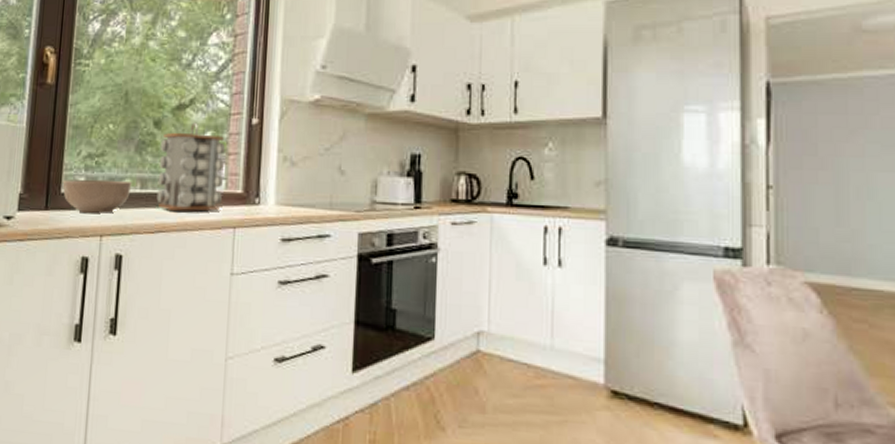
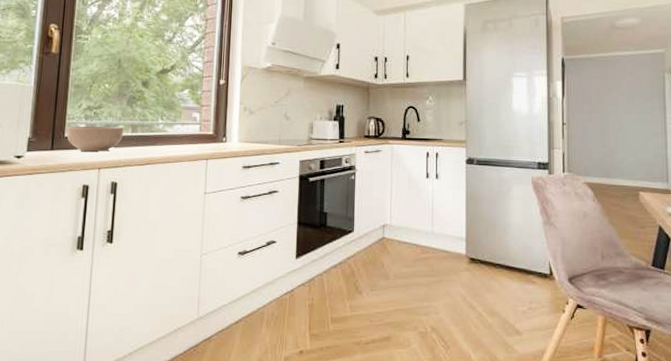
spice rack: present [156,122,225,213] -> none [145,83,199,150]

